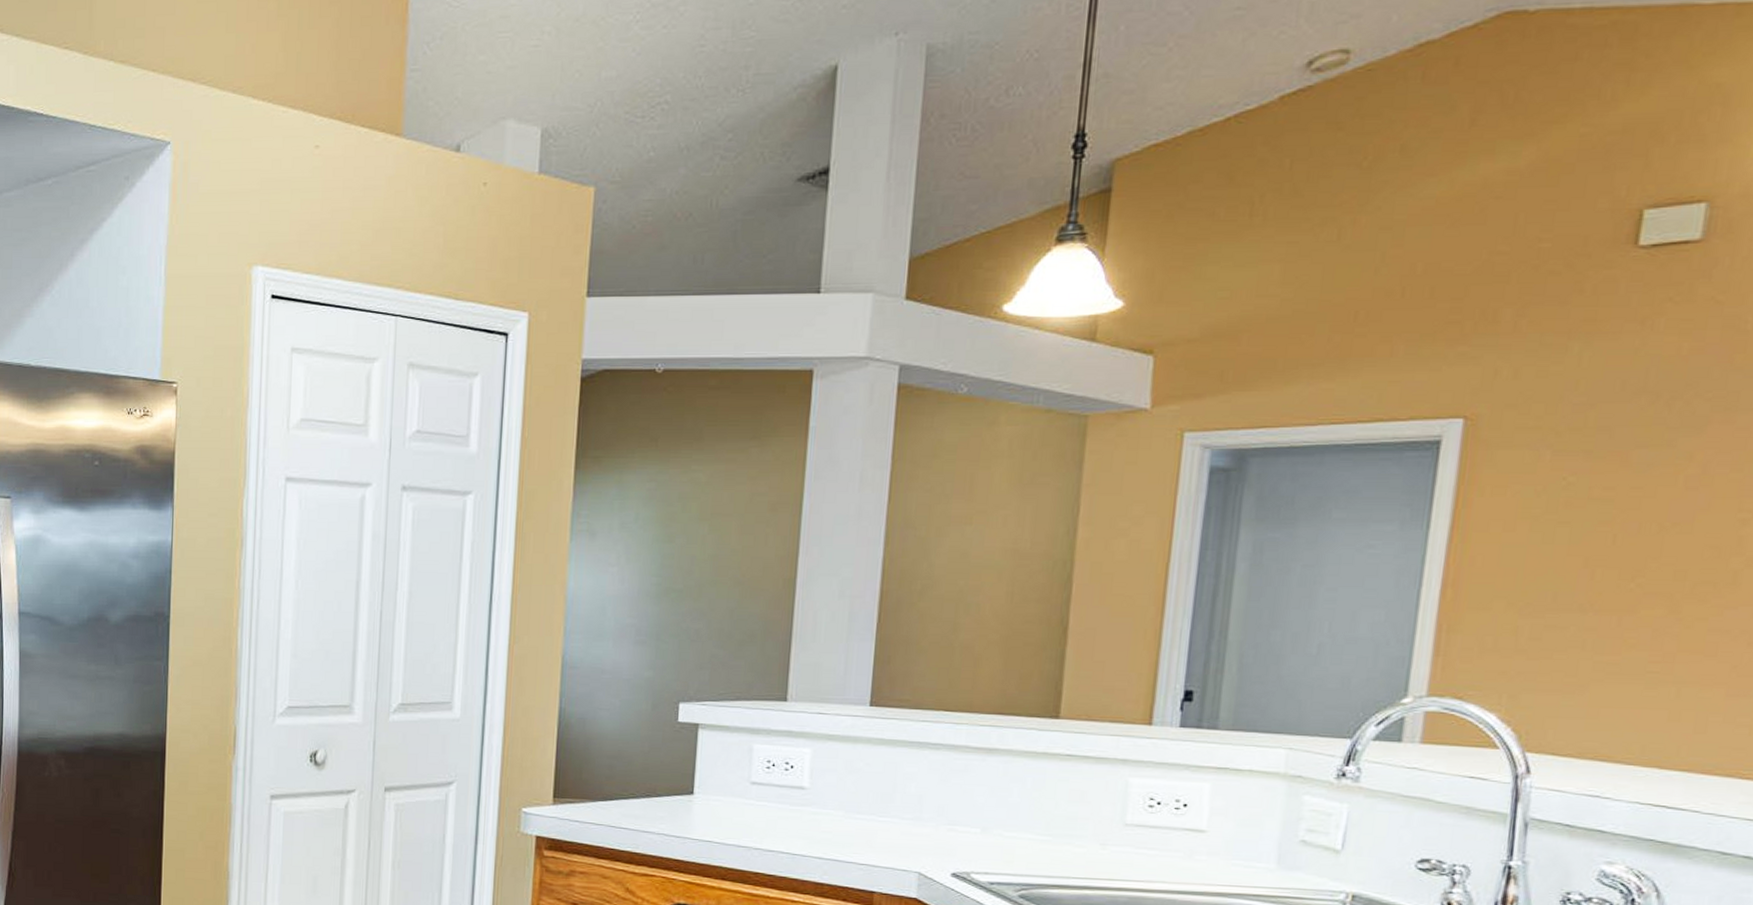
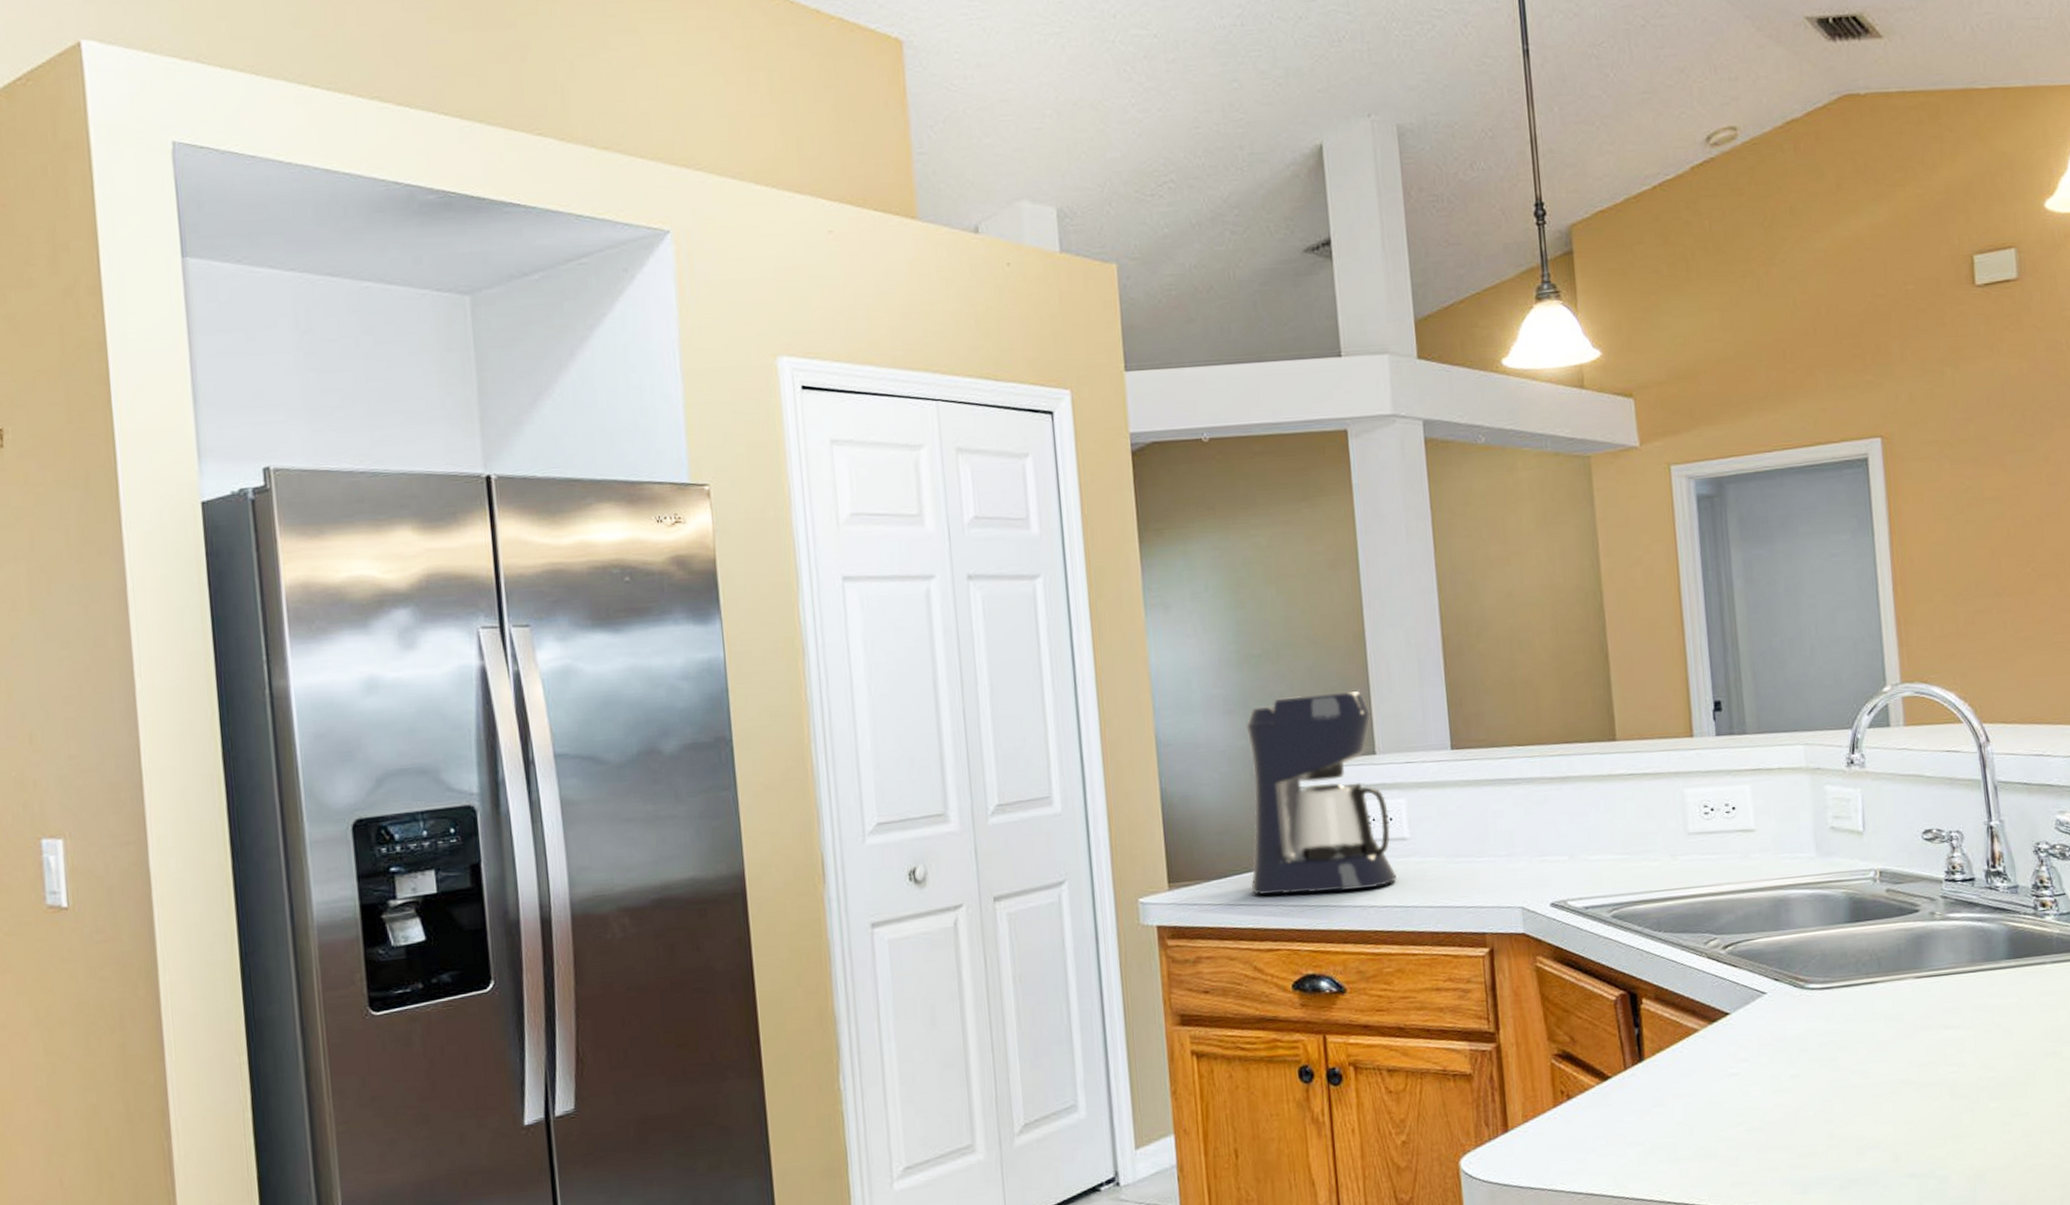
coffee maker: none [635,634,790,831] -> present [1246,691,1397,895]

